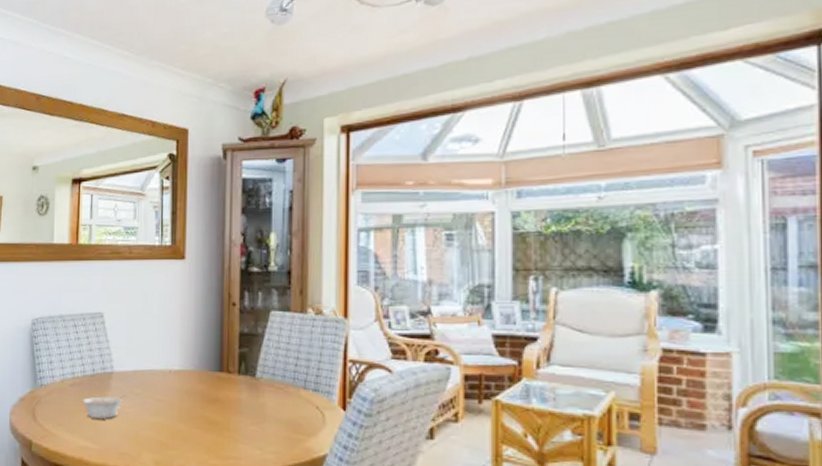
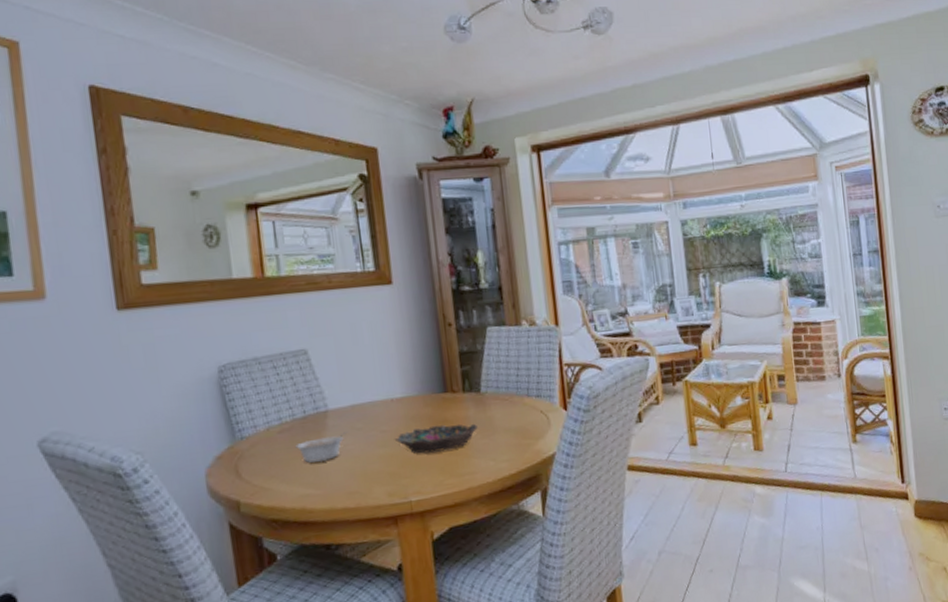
bowl: none [167,402,248,431] -> present [394,423,478,454]

